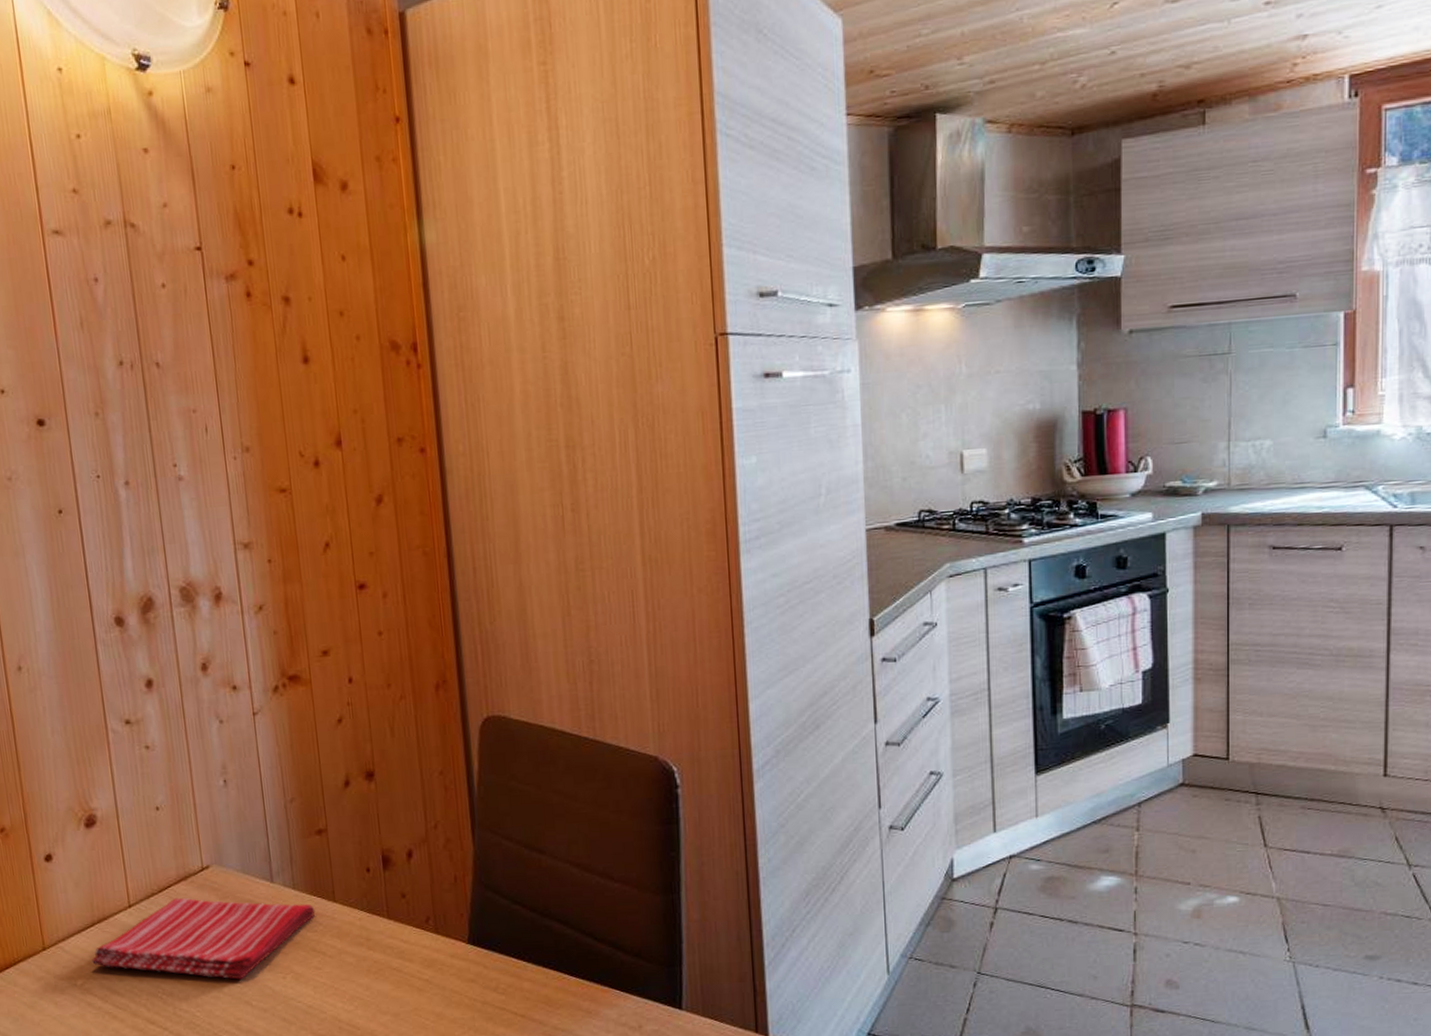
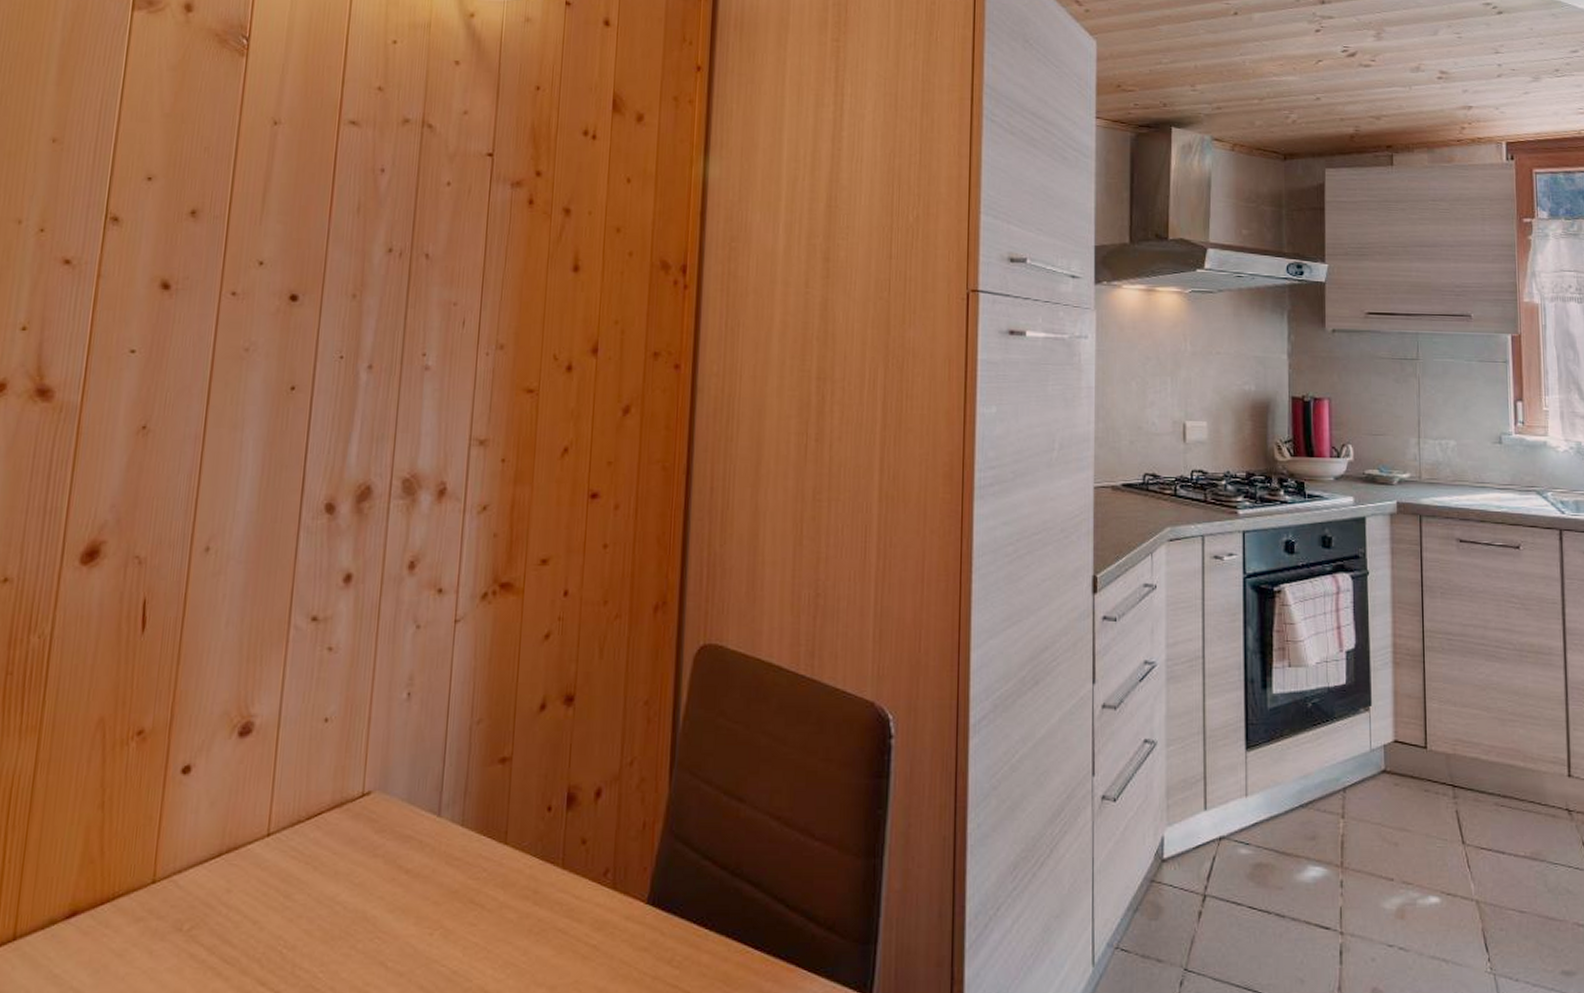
dish towel: present [92,897,316,980] -> none [208,828,482,934]

